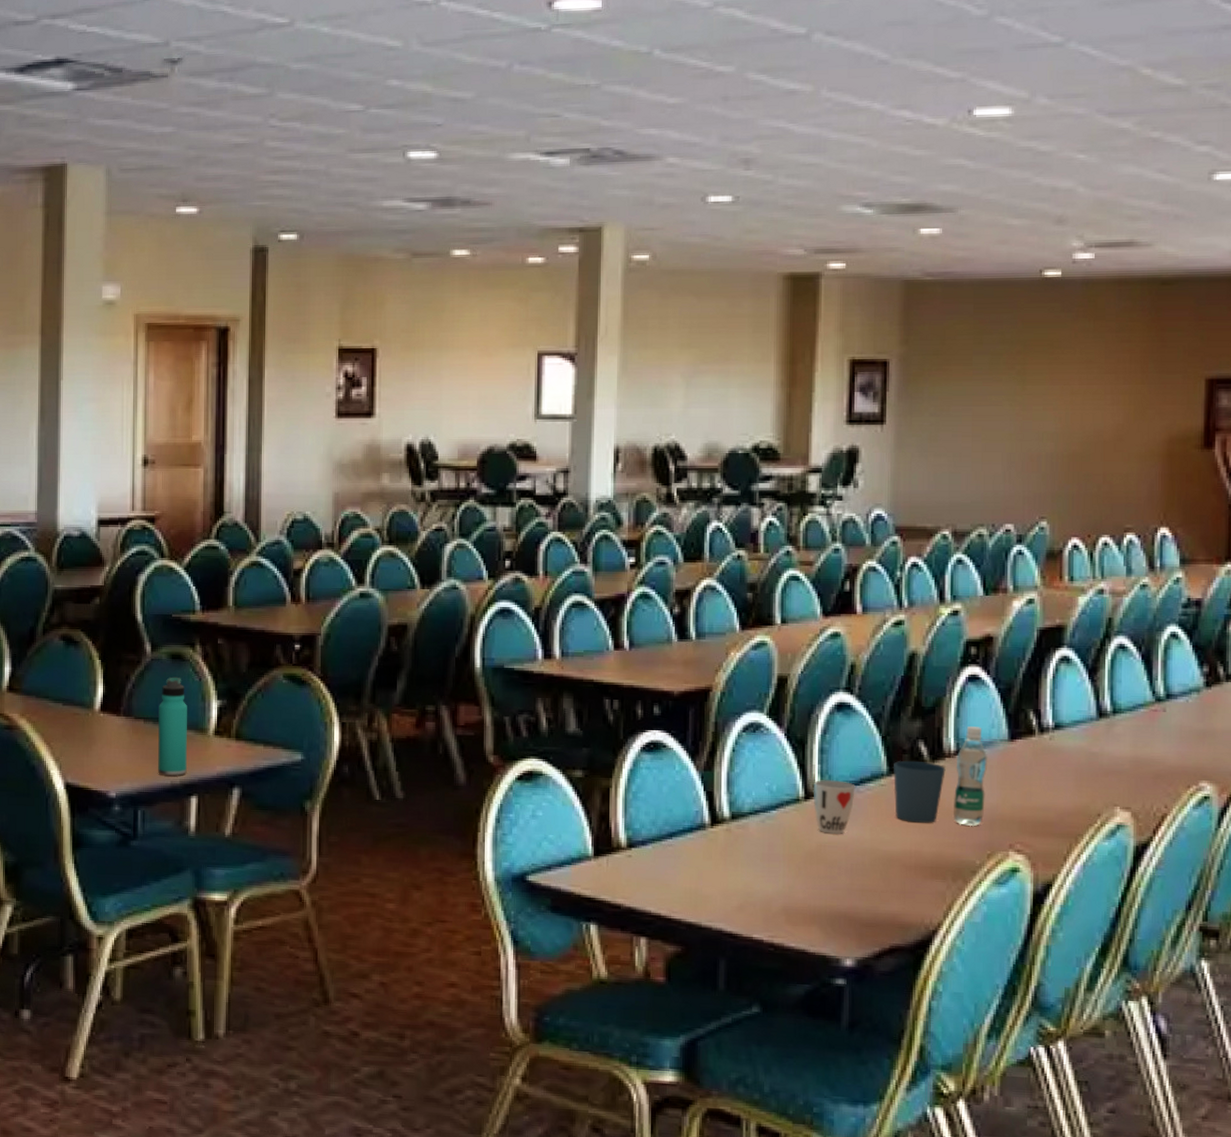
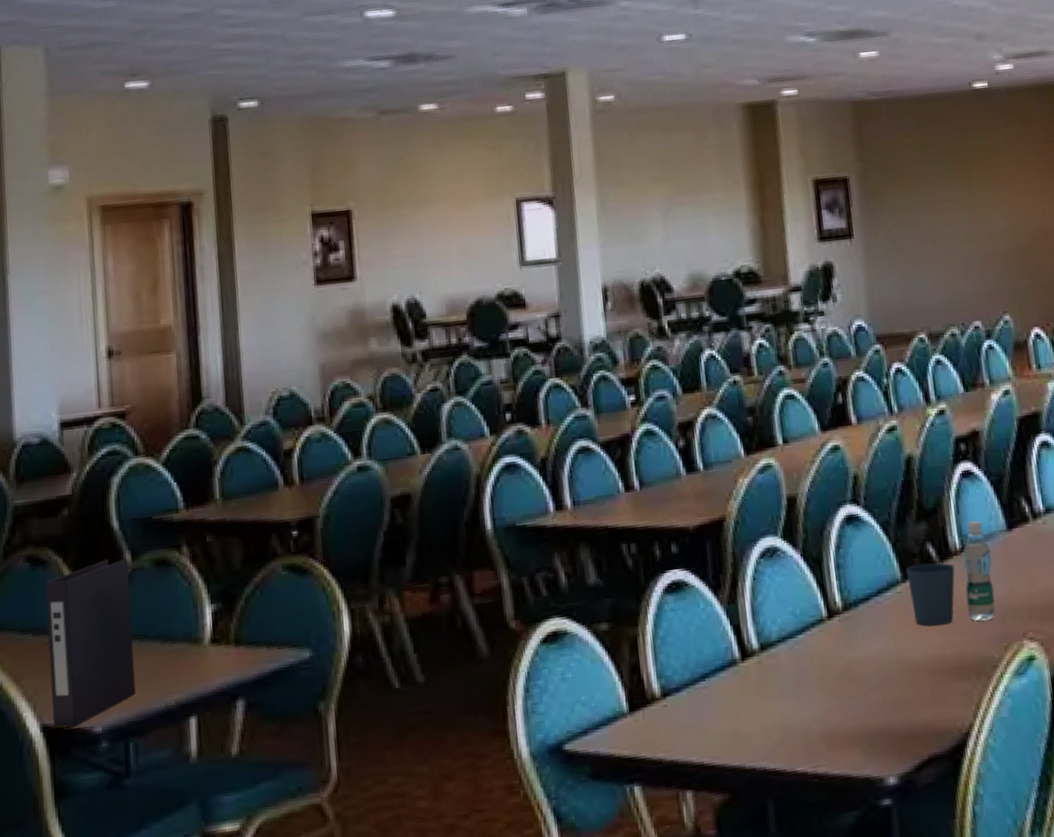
binder: none [75,647,148,789] -> present [45,558,136,728]
thermos bottle: present [157,677,187,776] -> none [145,585,182,699]
cup: present [813,779,855,834] -> none [834,594,875,650]

